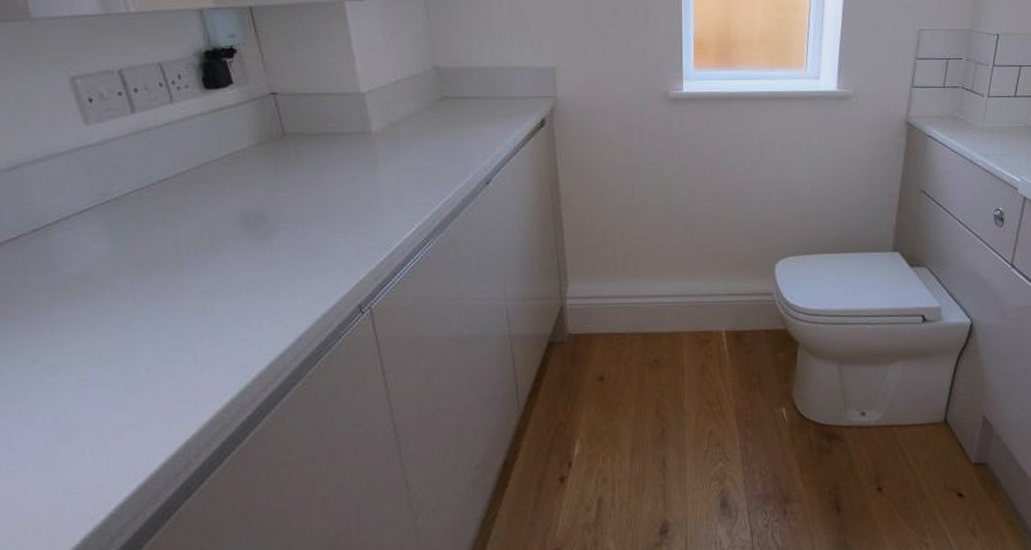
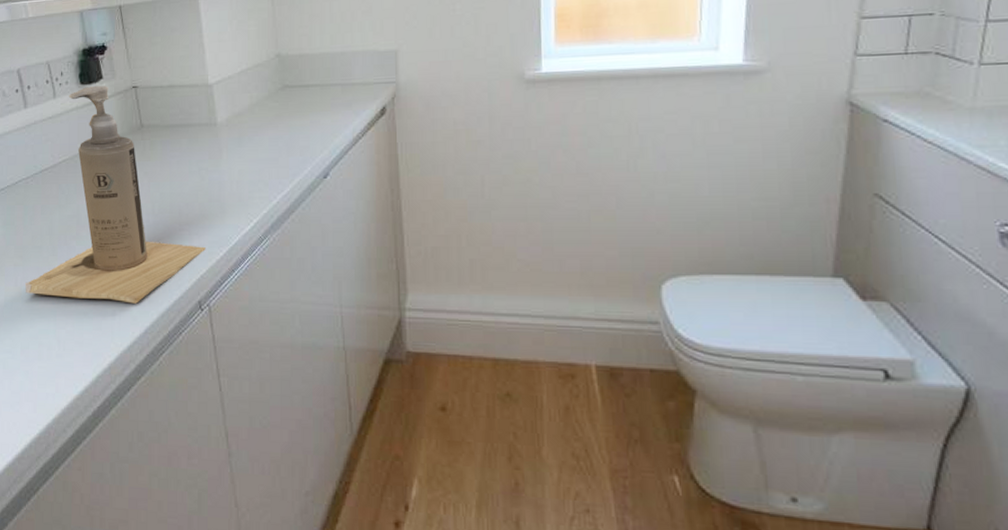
soap dispenser: none [147,91,364,313] -> present [25,86,206,304]

